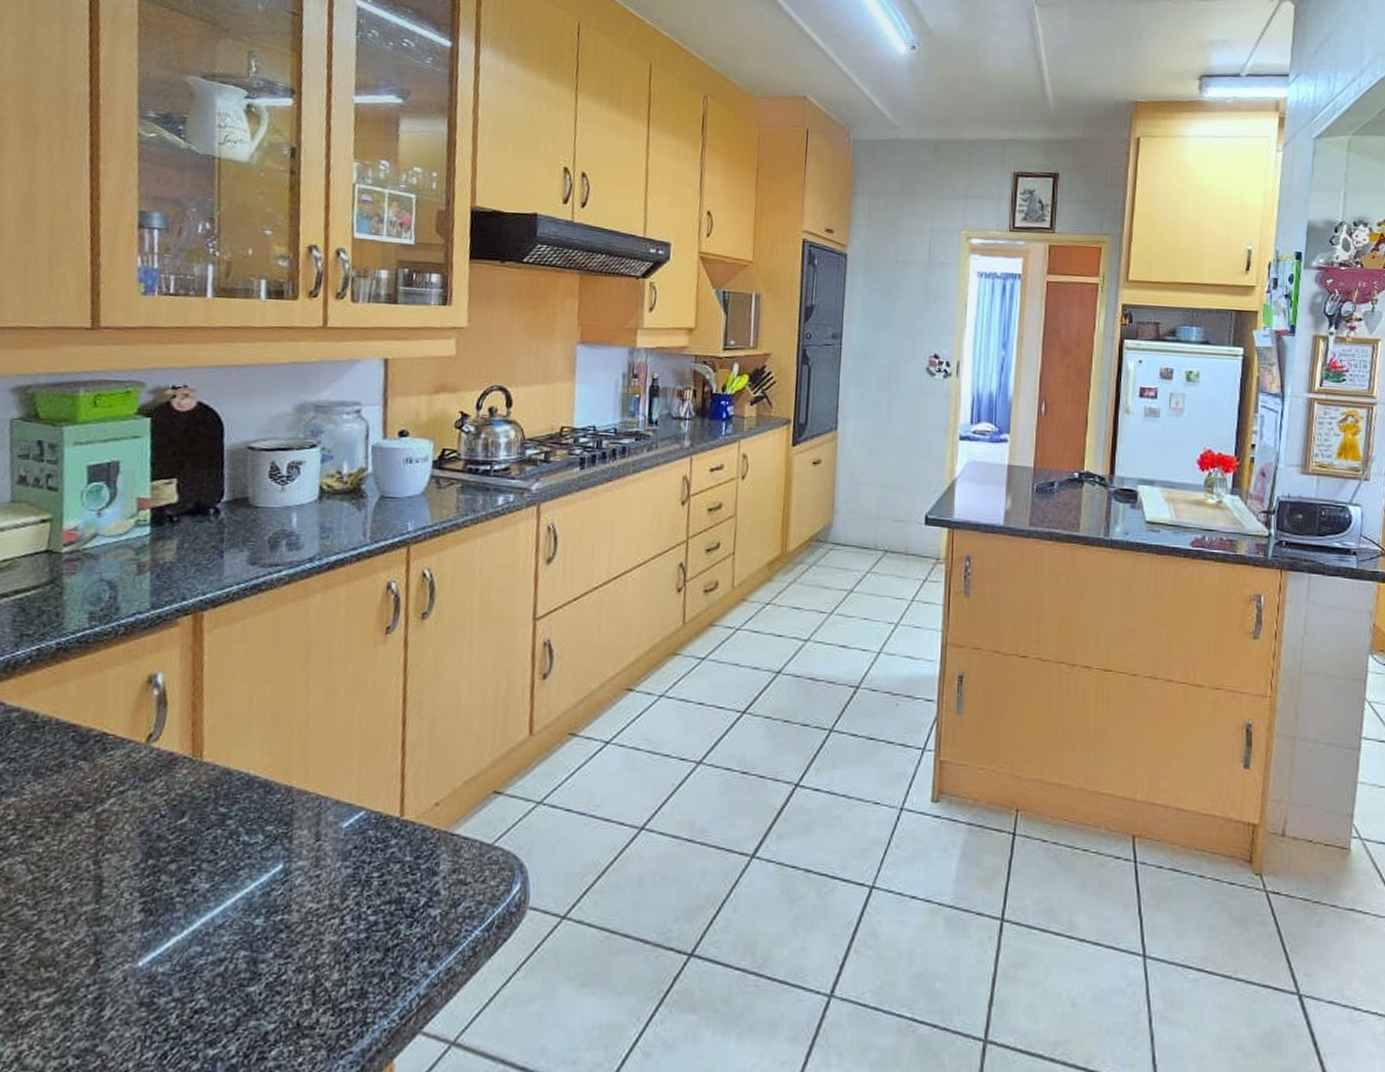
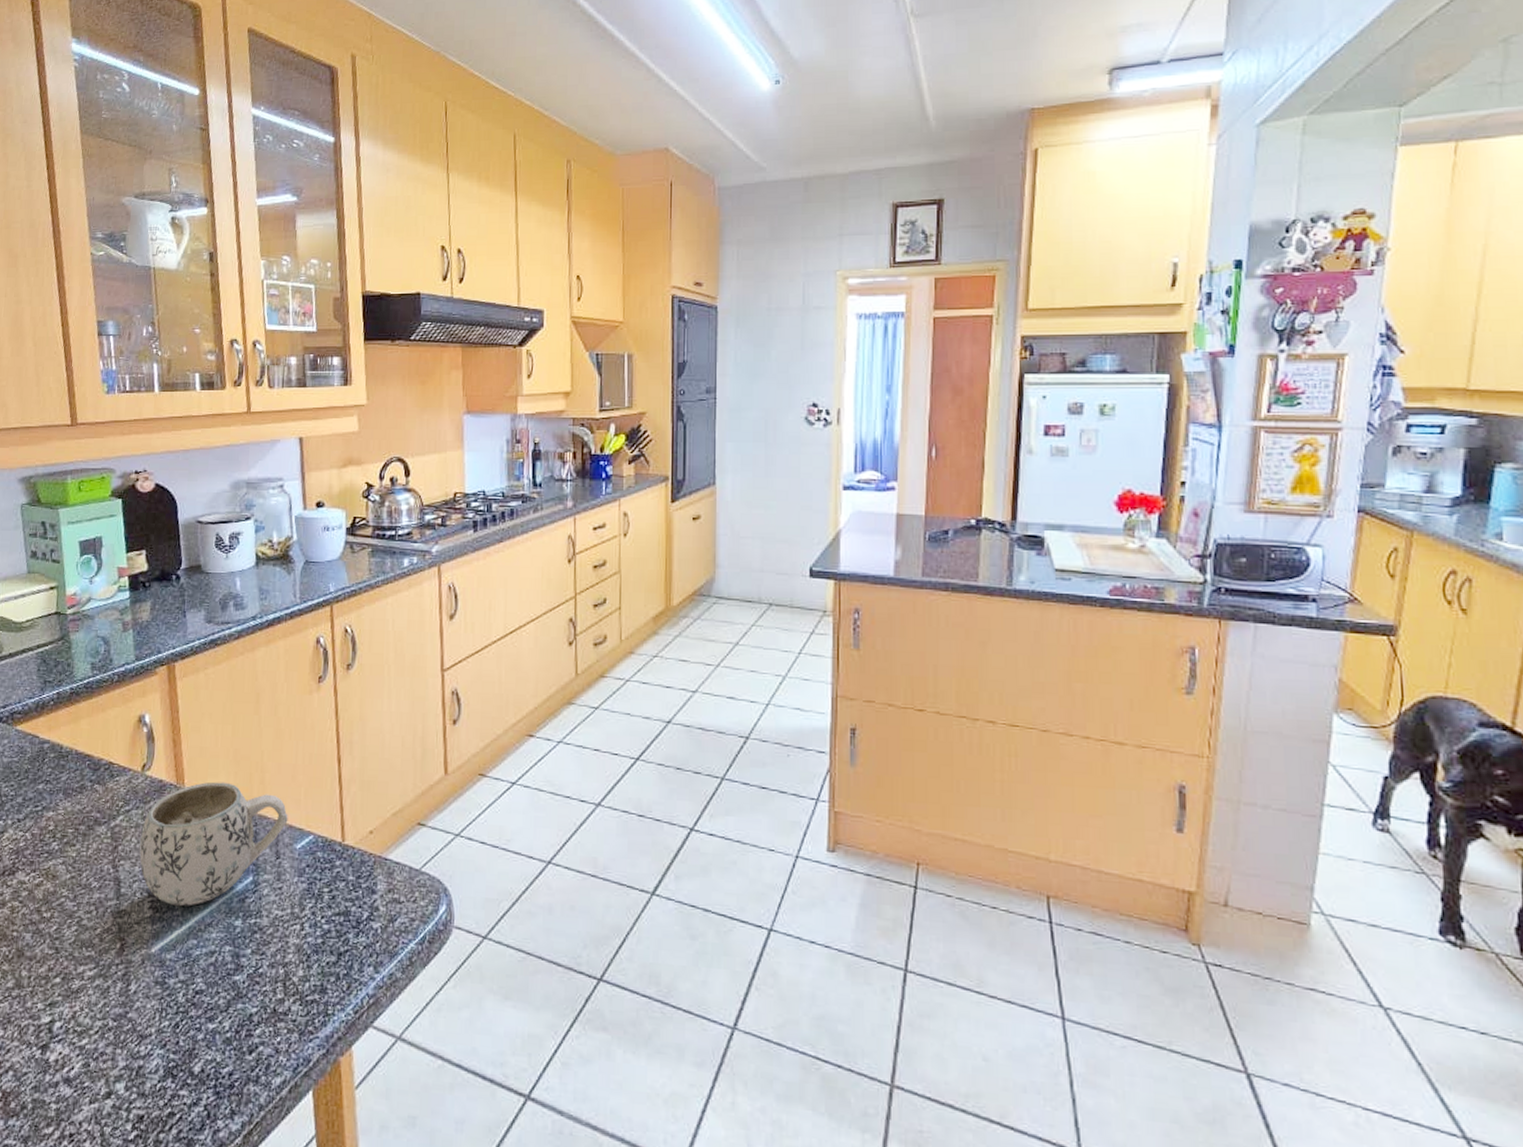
mug: none [132,752,335,905] -> present [139,781,288,906]

